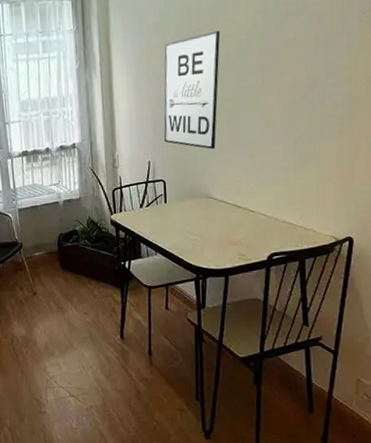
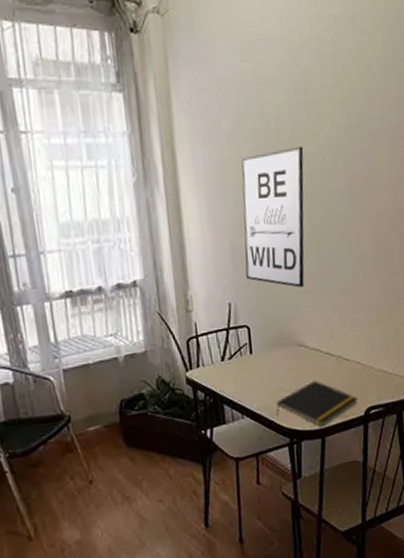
notepad: none [184,228,261,267] -> present [275,380,358,427]

